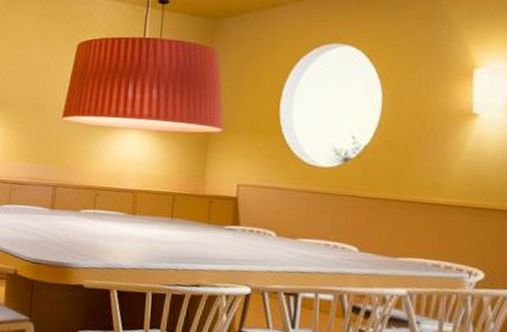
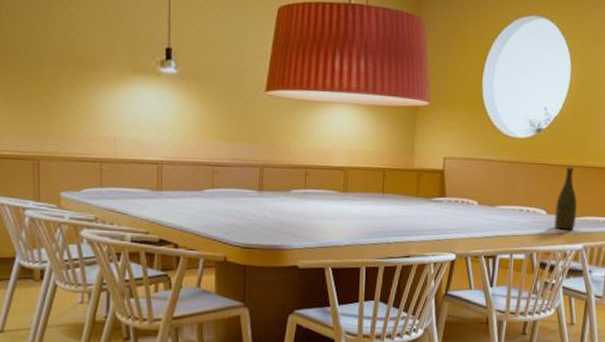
bottle: none [368,201,397,272] -> present [554,168,577,230]

